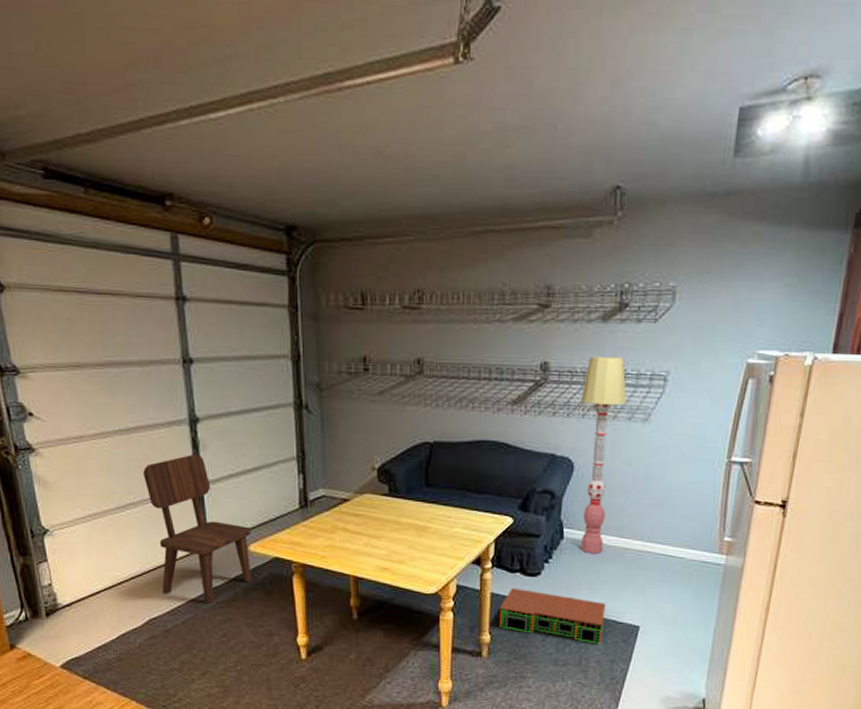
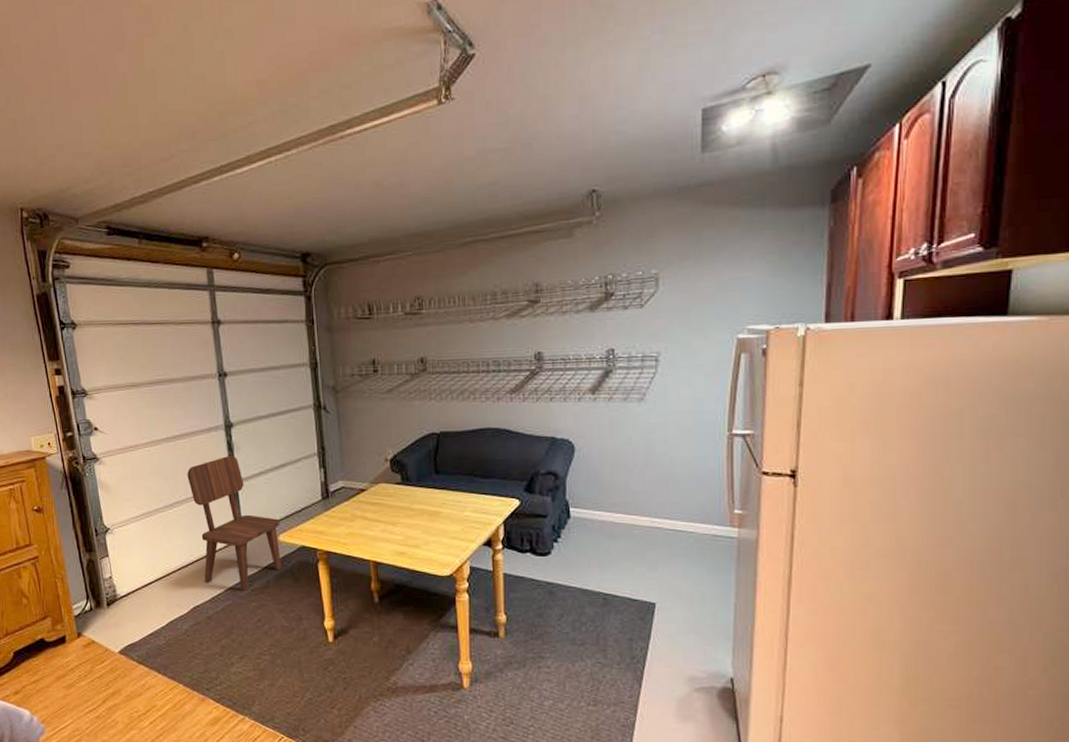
storage bin: present [499,587,606,644] -> none [512,567,619,622]
floor lamp: present [581,357,627,554] -> none [576,343,621,532]

